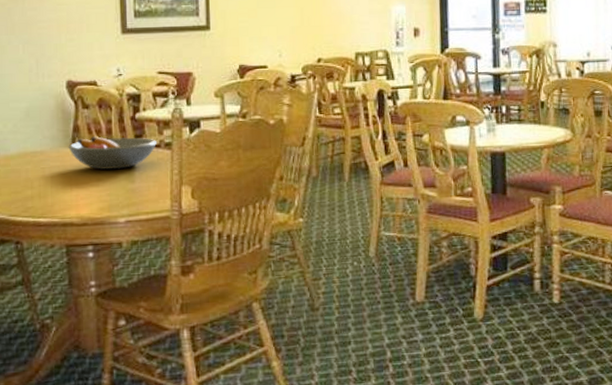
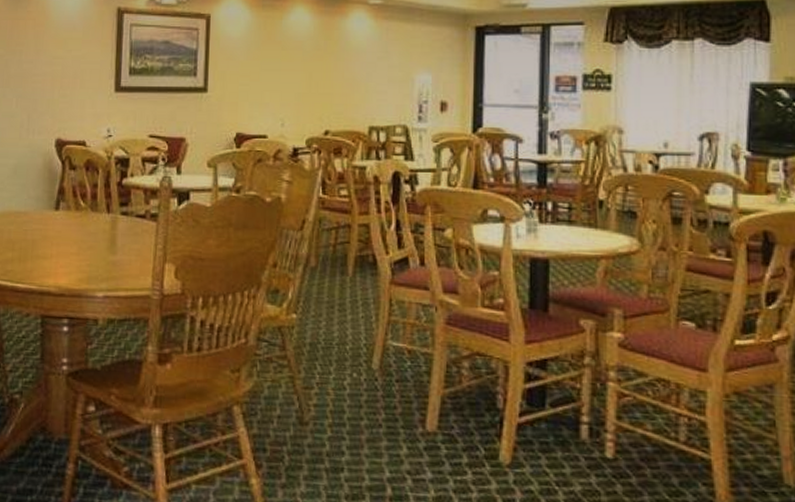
fruit bowl: present [68,136,158,170] -> none [52,200,143,238]

